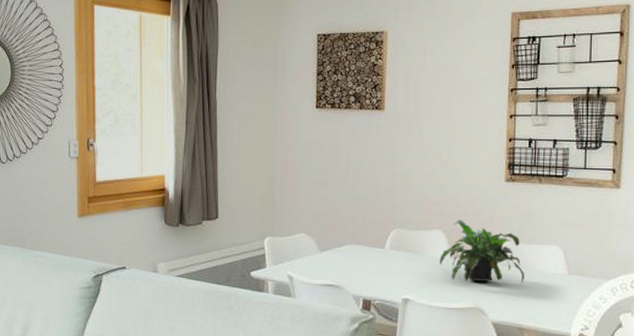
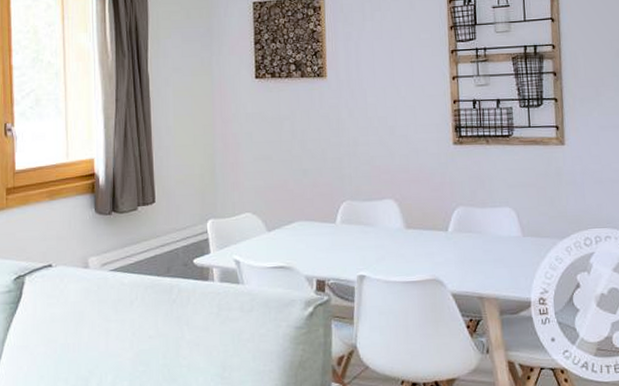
potted plant: present [440,220,525,283] -> none [393,187,481,252]

